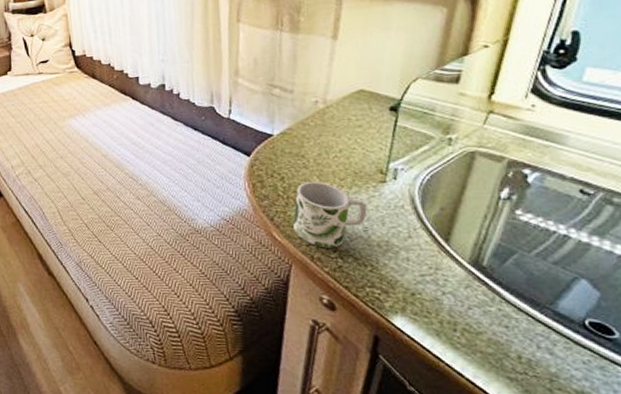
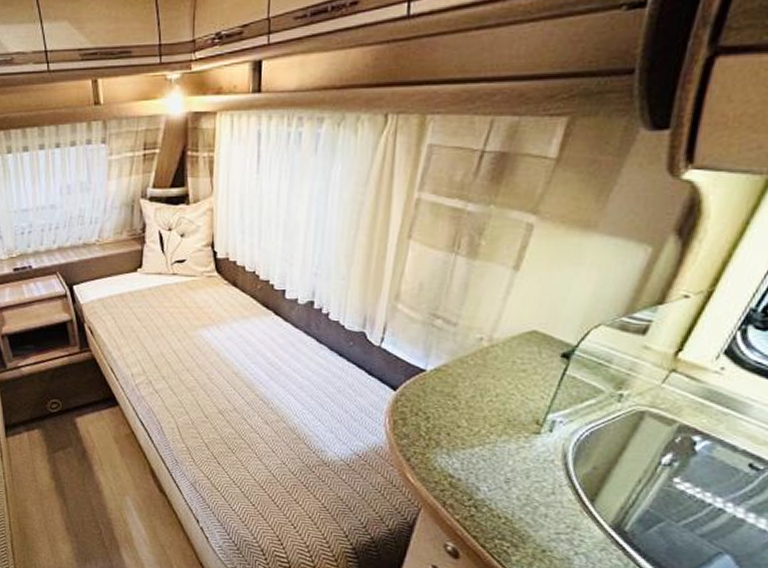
mug: present [293,181,368,248] -> none [430,424,514,496]

